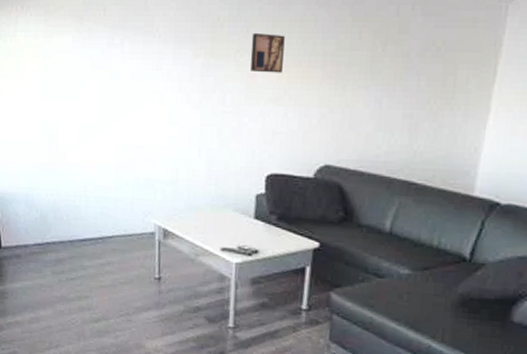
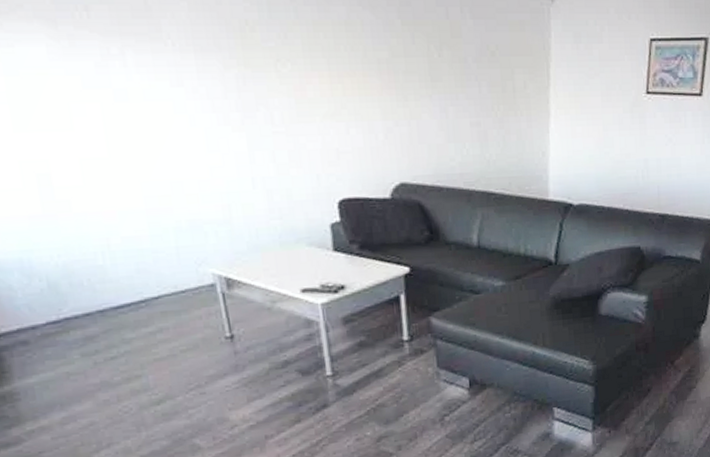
wall art: present [250,33,285,73] -> none [291,39,335,85]

